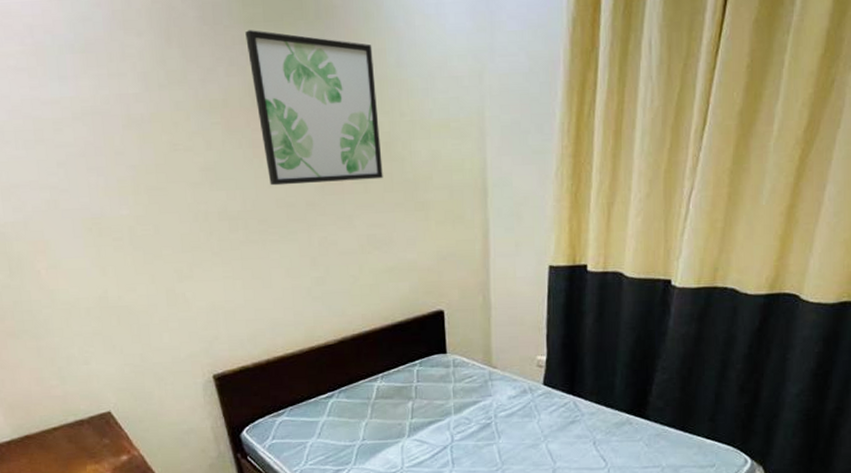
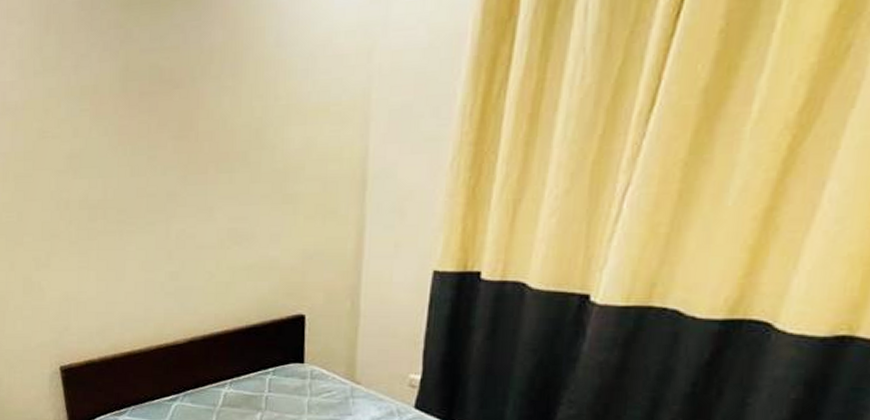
wall art: present [245,30,383,186] -> none [121,13,251,175]

